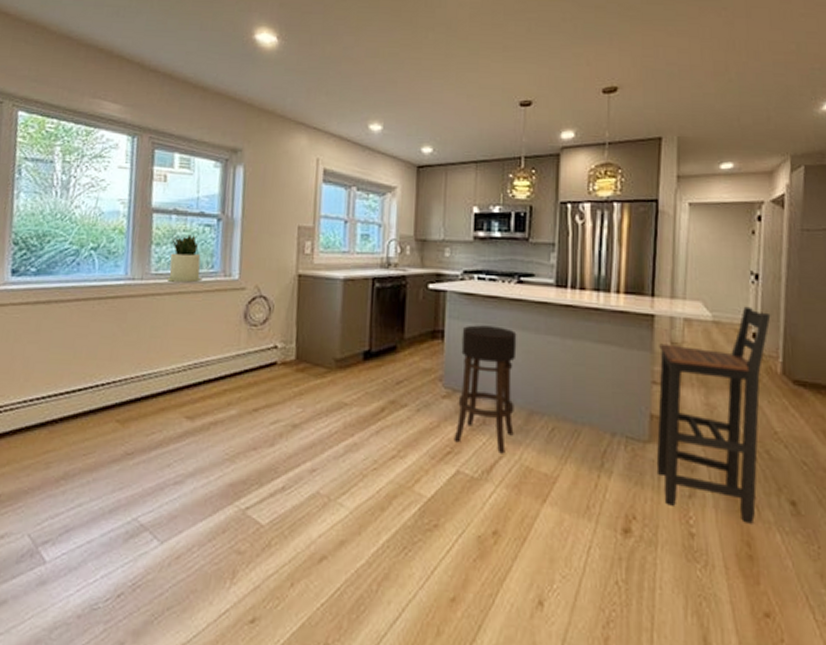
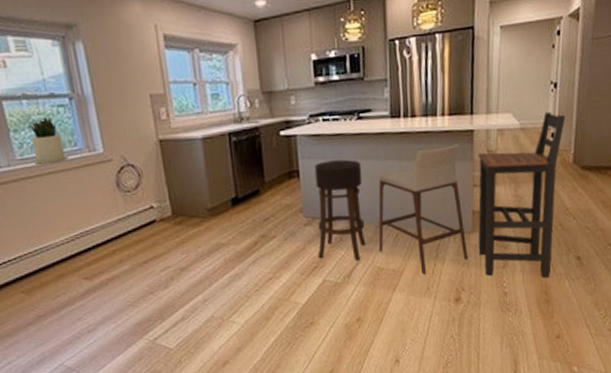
bar stool: none [528,329,643,488] -> present [378,144,469,275]

